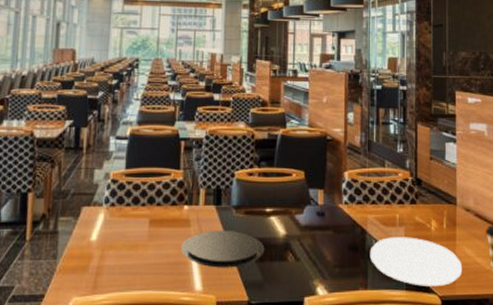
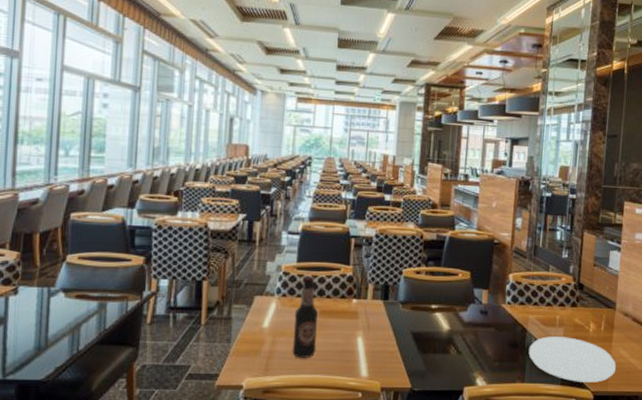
bottle: none [121,183,149,273] -> present [292,276,319,358]
plate: present [180,230,265,268] -> none [348,323,429,358]

